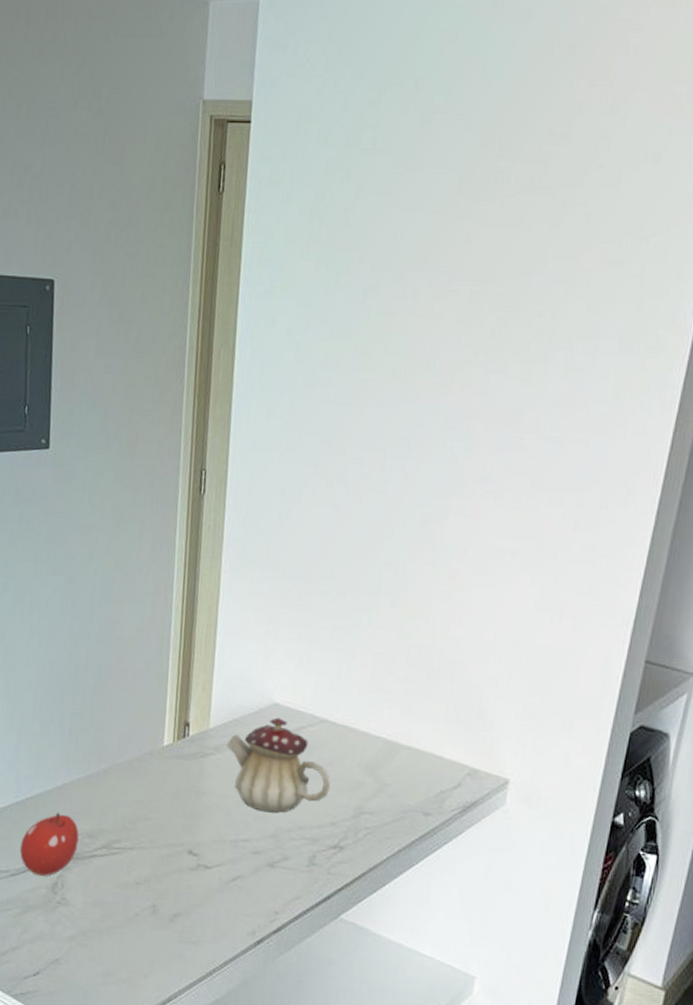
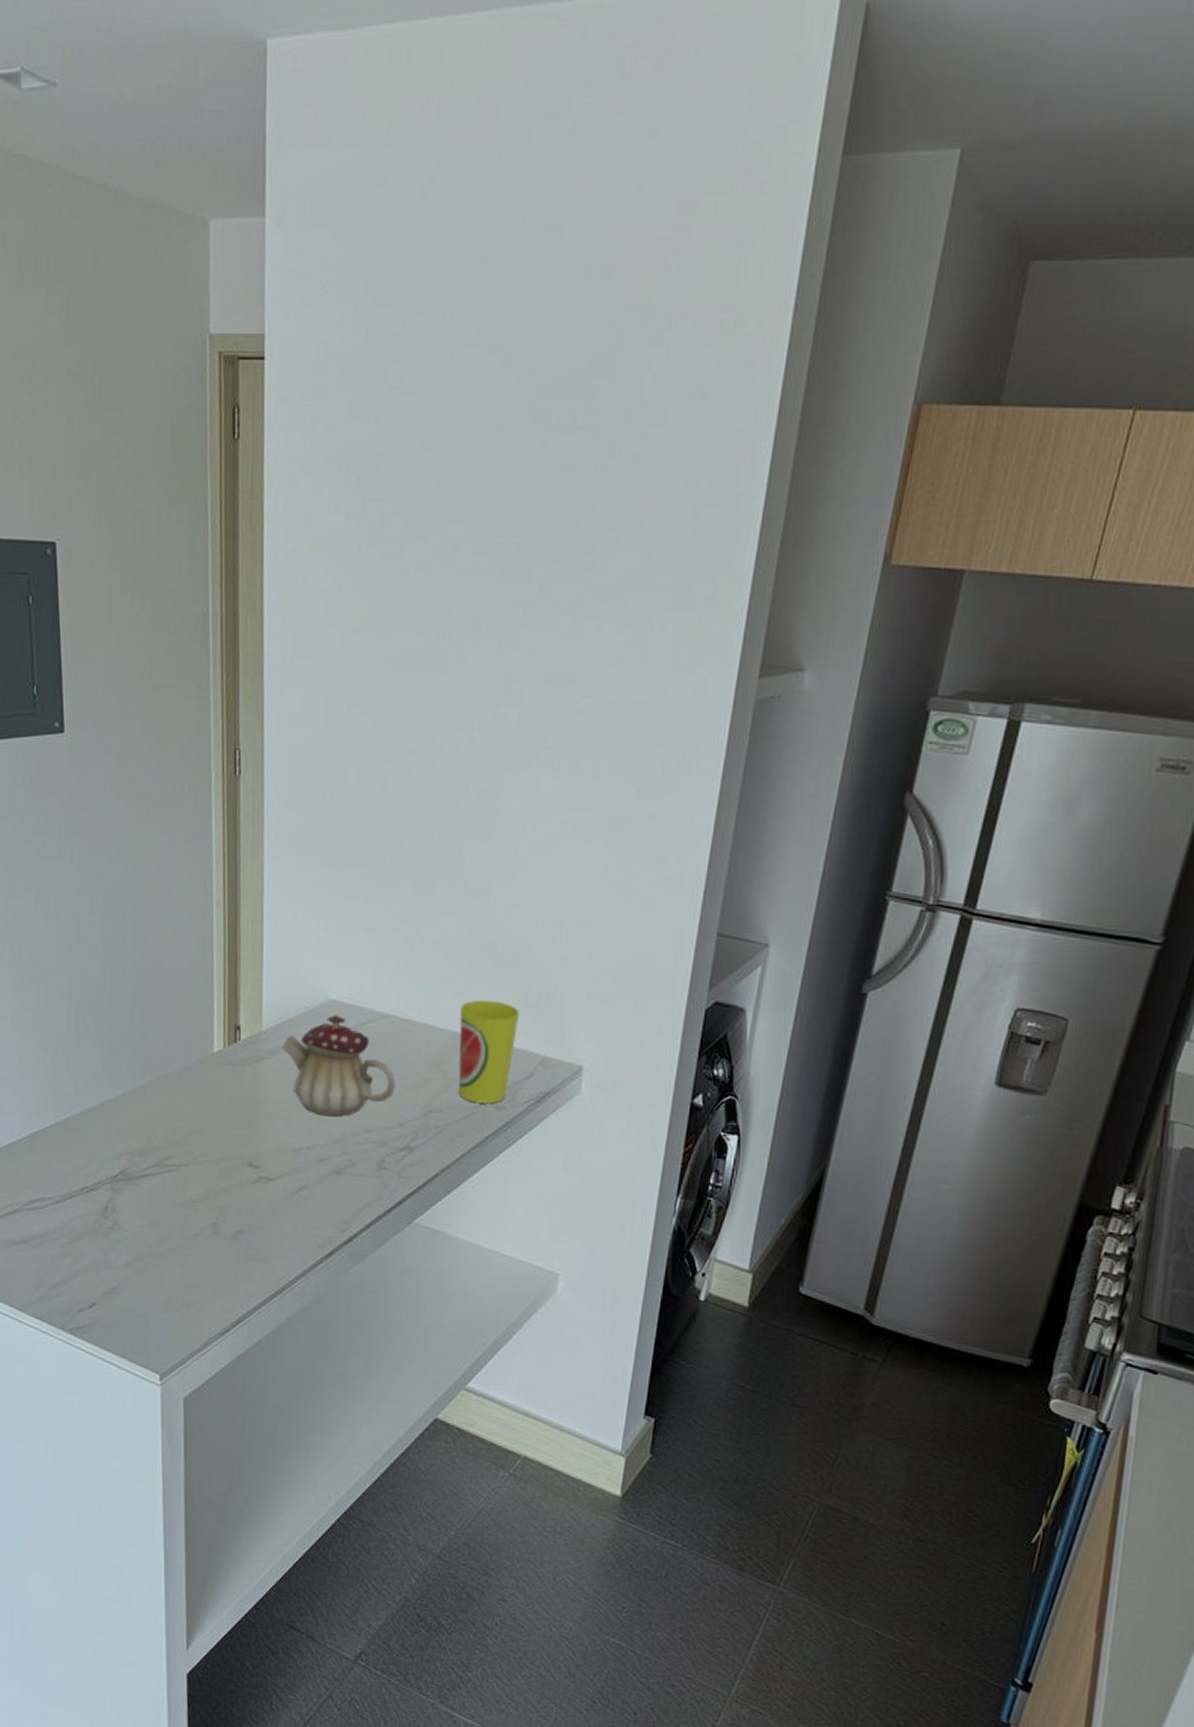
fruit: present [20,812,79,876] -> none [65,1131,128,1200]
cup: none [389,711,452,810] -> present [458,999,520,1104]

